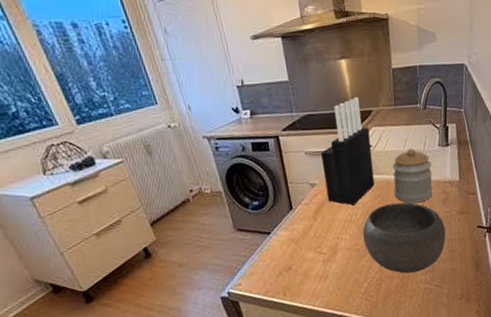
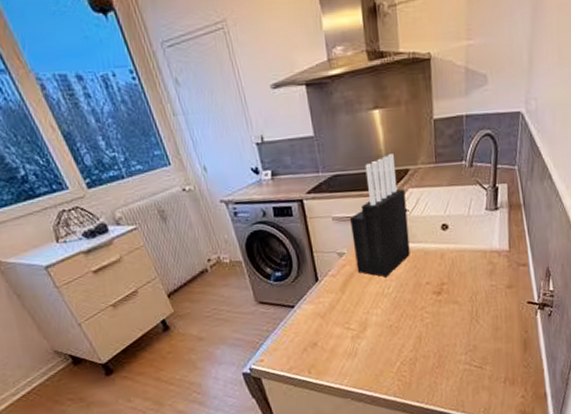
bowl: present [363,202,446,274] -> none [396,274,491,353]
jar: present [392,148,433,203] -> none [431,212,478,276]

